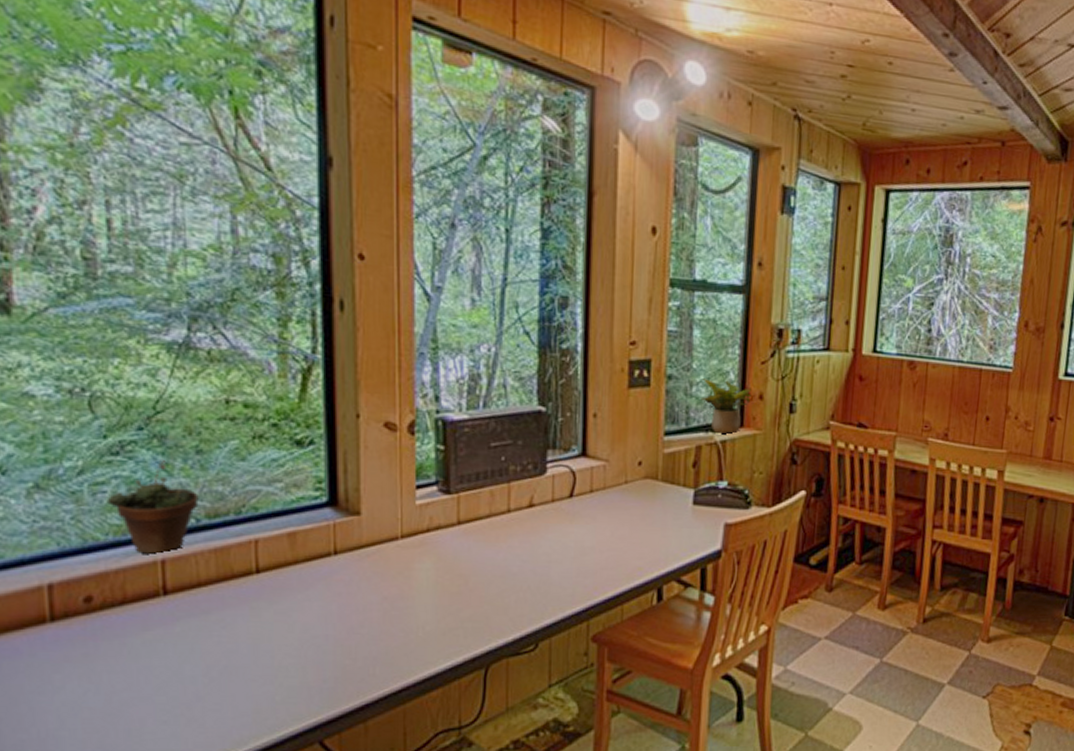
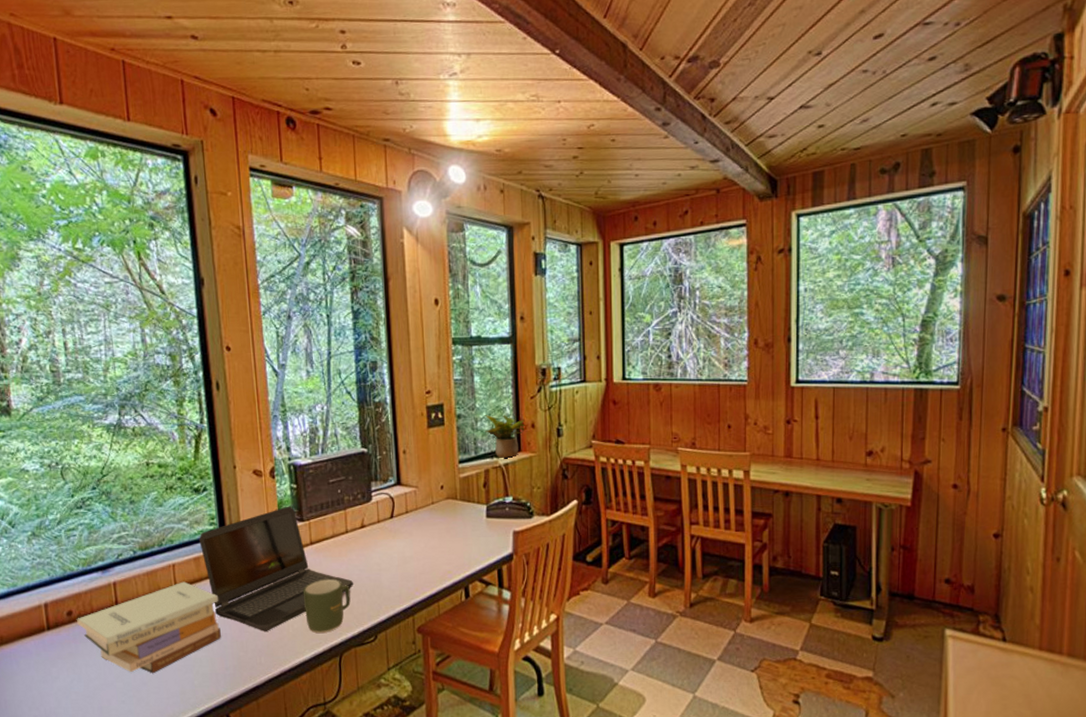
books: none [99,563,320,685] -> present [77,581,221,674]
succulent plant: present [106,459,199,554] -> none [76,509,135,579]
laptop computer: none [297,472,513,634] -> present [199,506,354,631]
mug: none [442,569,507,638] -> present [303,578,351,633]

